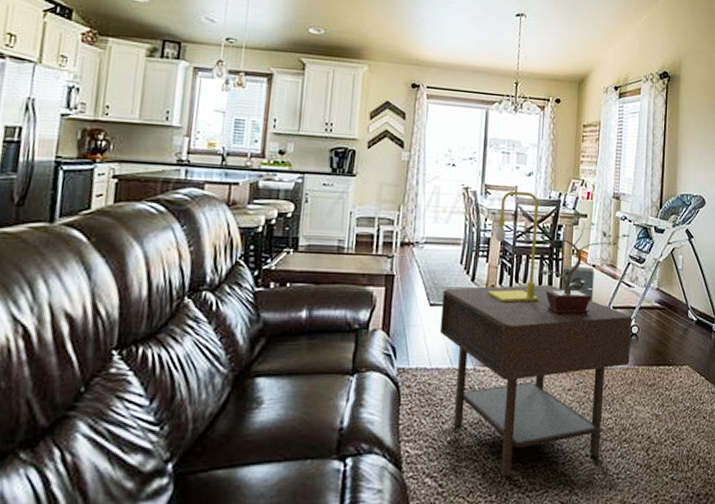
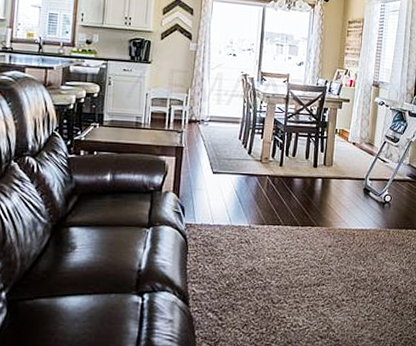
side table: present [439,285,633,477] -> none [221,158,386,315]
table lamp: present [488,190,539,303] -> none [262,78,307,173]
potted plant: present [540,208,630,315] -> none [307,94,387,184]
speaker: present [562,265,594,302] -> none [325,142,354,174]

